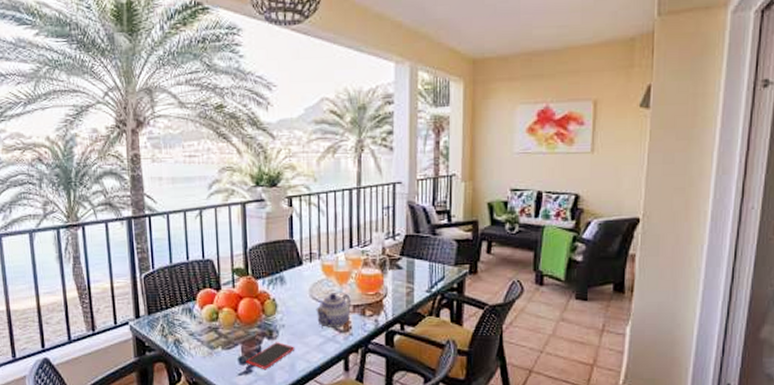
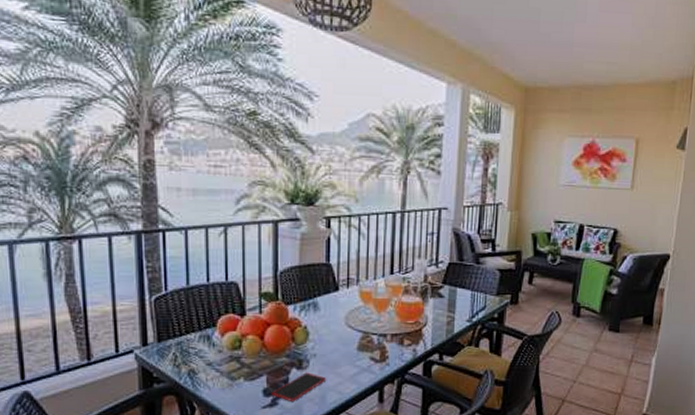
teapot: present [316,293,351,327] -> none [351,321,389,357]

